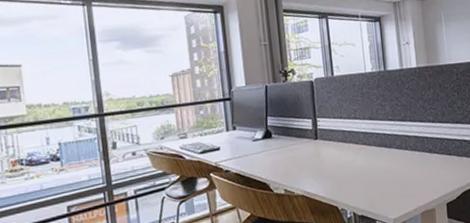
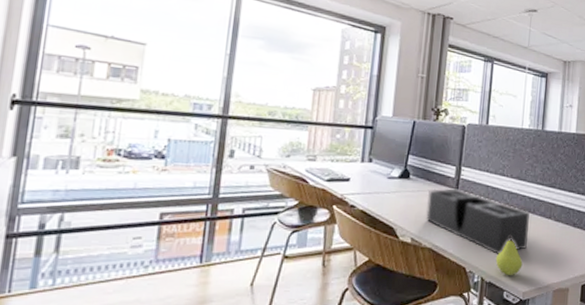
desk organizer: none [291,138,390,190] -> present [426,188,530,254]
fruit: none [363,171,389,207] -> present [495,235,523,275]

